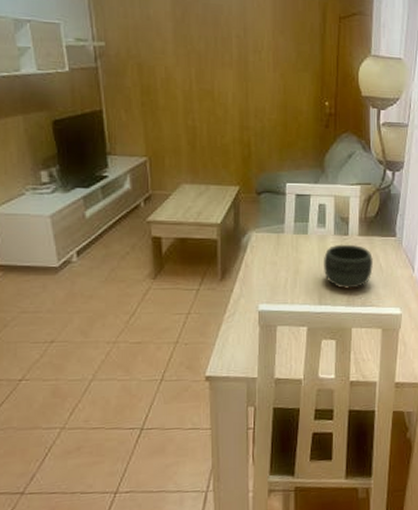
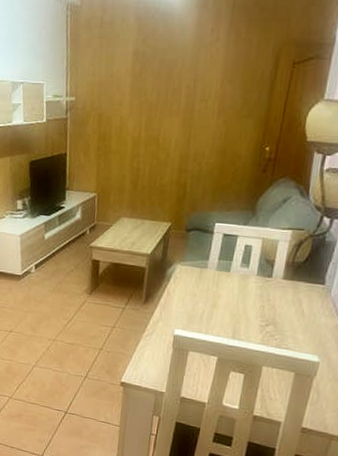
bowl: present [324,244,373,289] -> none [241,285,295,330]

